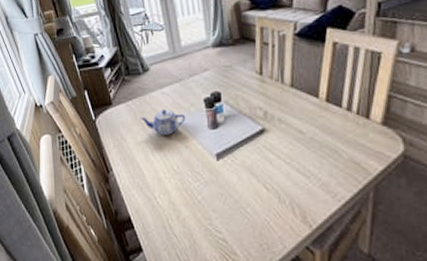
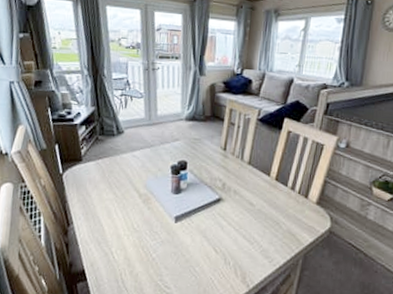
teapot: present [140,109,186,135] -> none [108,171,152,196]

